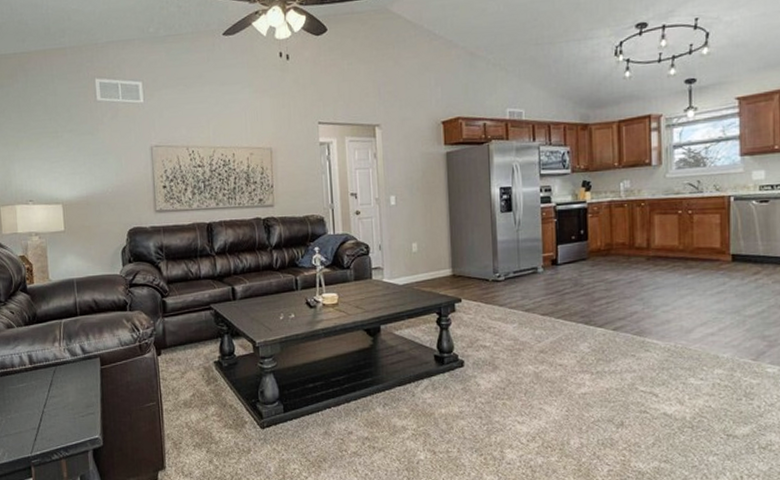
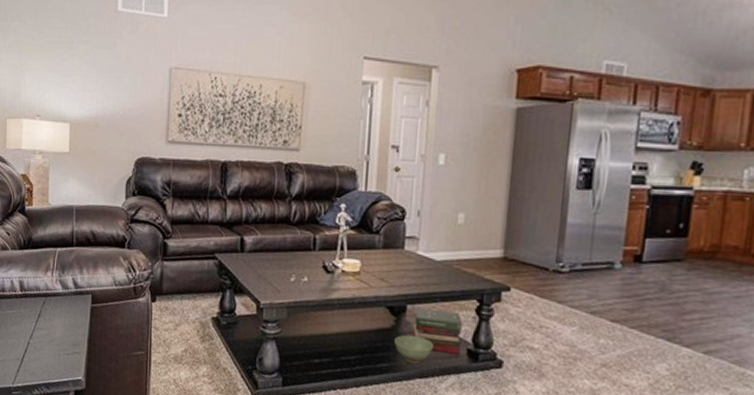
bowl: none [374,350,407,375] -> present [394,334,434,364]
books: none [387,326,429,362] -> present [411,308,463,355]

